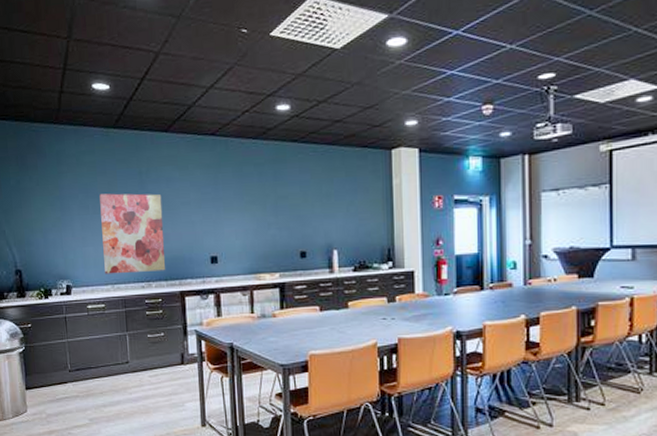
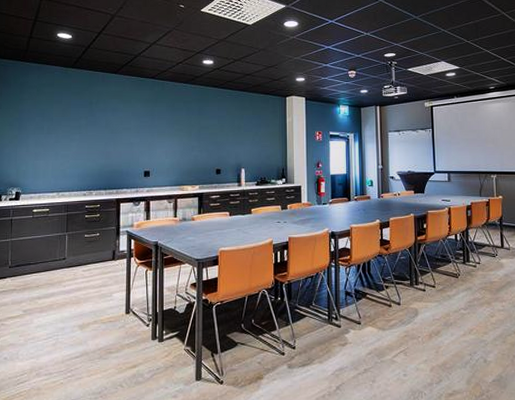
wall art: present [99,193,166,274] -> none [51,118,107,184]

